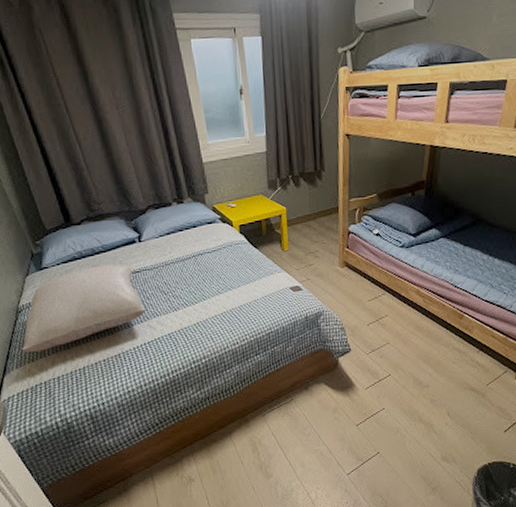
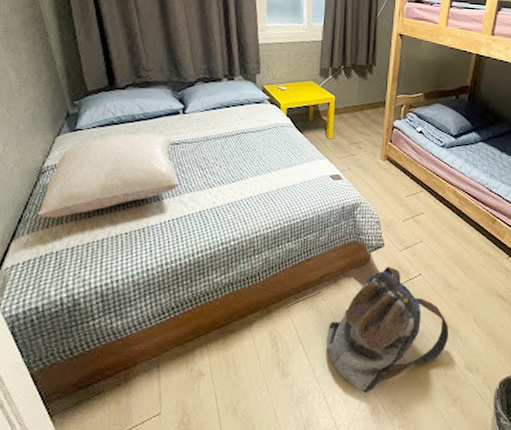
backpack: none [303,369,424,488] -> present [326,266,449,394]

